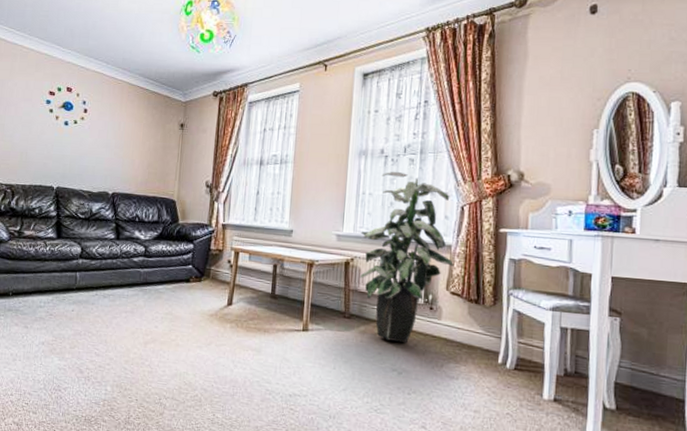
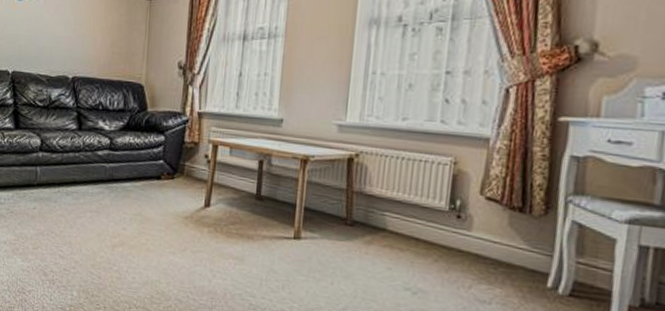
indoor plant: present [360,171,453,344] -> none [366,44,491,258]

